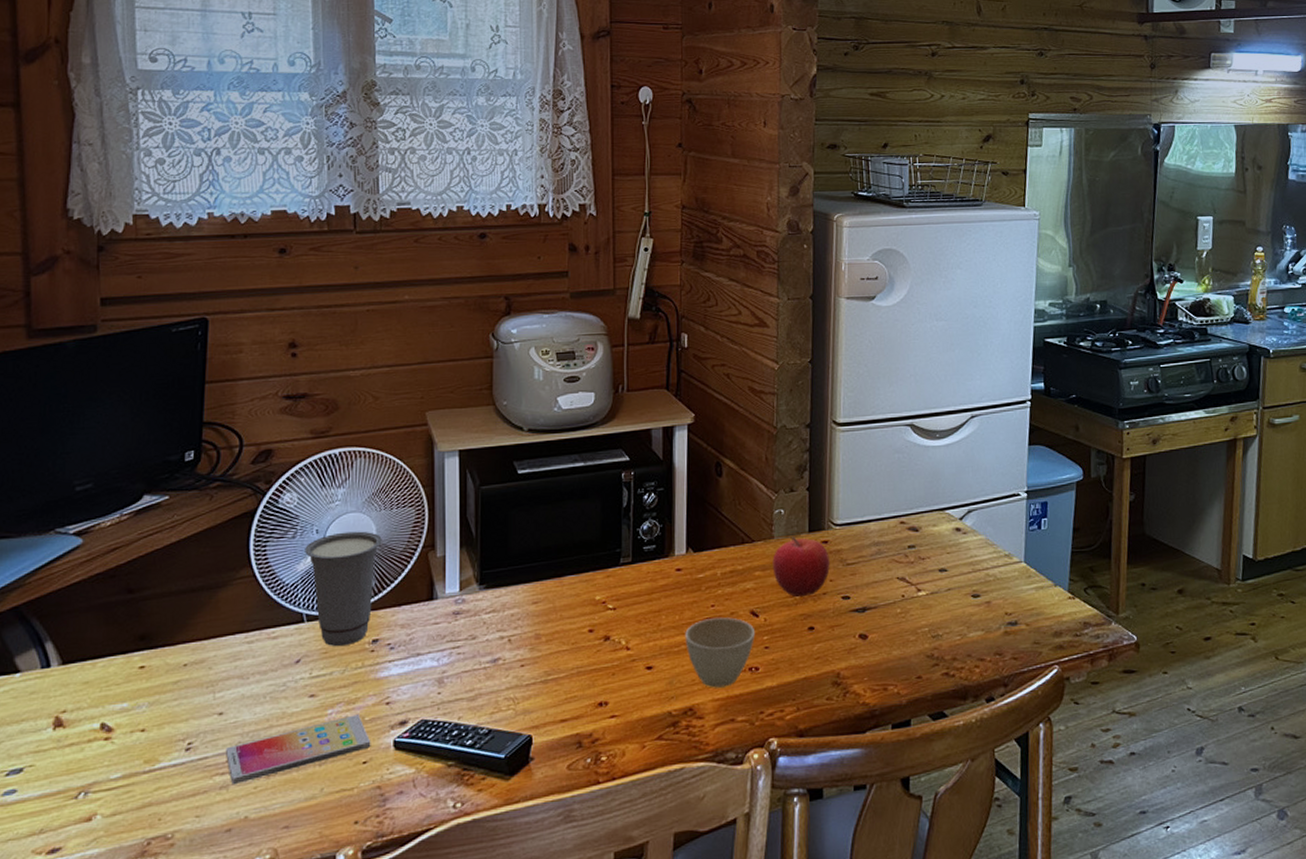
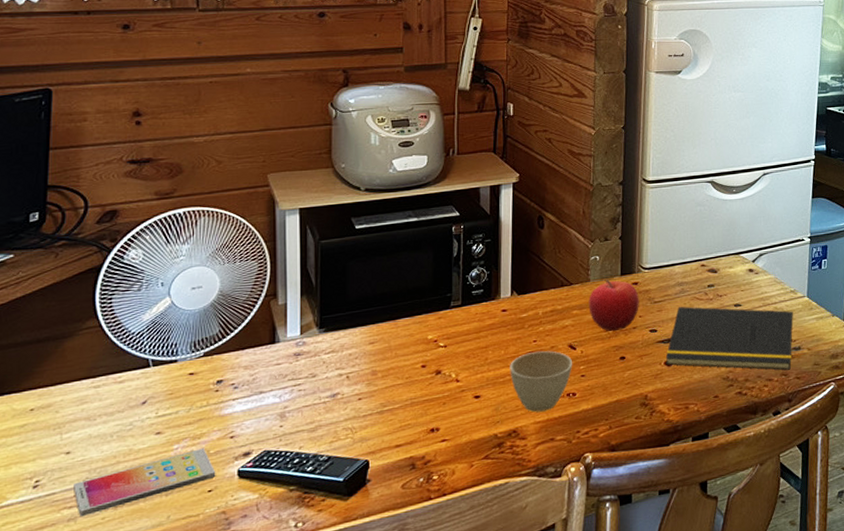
cup: present [305,531,382,647] -> none [150,283,226,388]
notepad: none [860,569,1009,649] -> present [665,306,793,370]

